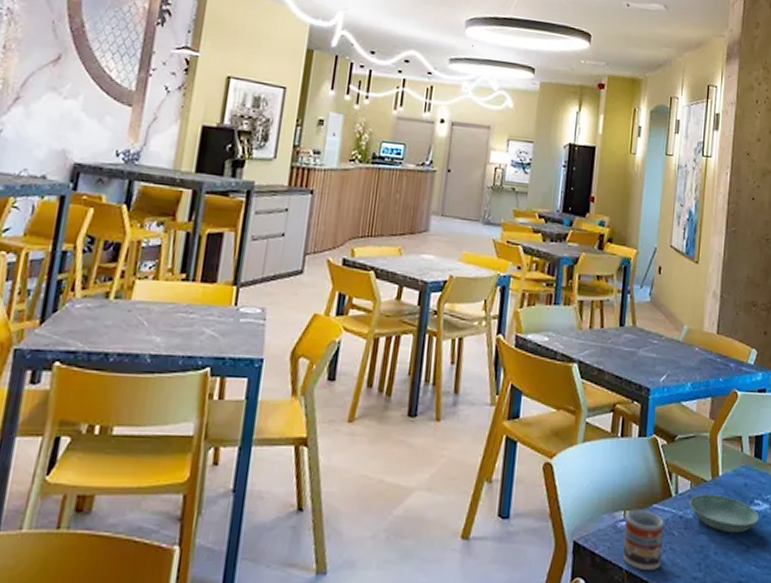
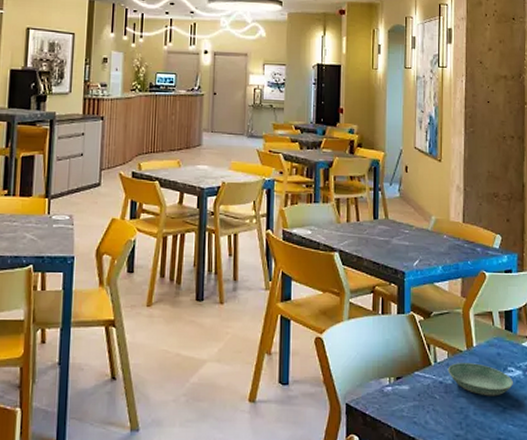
cup: present [622,509,664,571] -> none [390,376,426,429]

